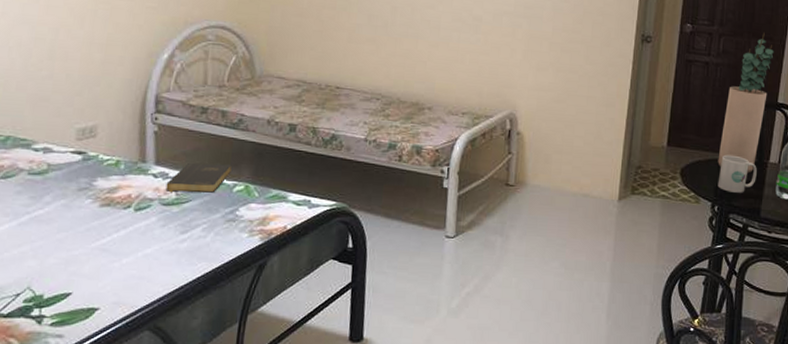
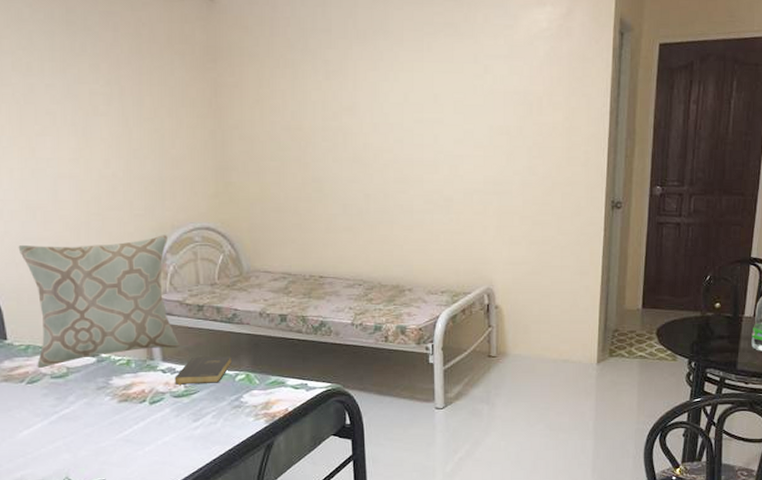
pillow: none [14,27,179,164] -> present [18,235,179,369]
vase: present [717,32,774,174] -> none [693,188,746,329]
mug: present [717,154,757,193] -> none [693,312,732,348]

